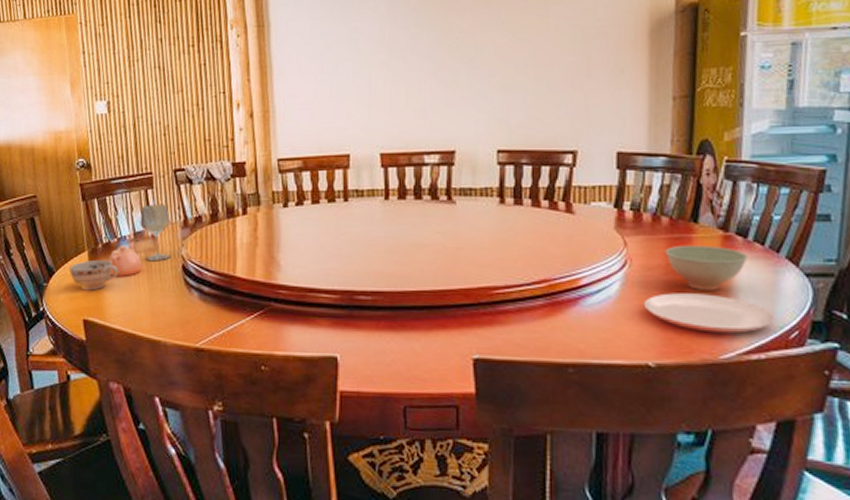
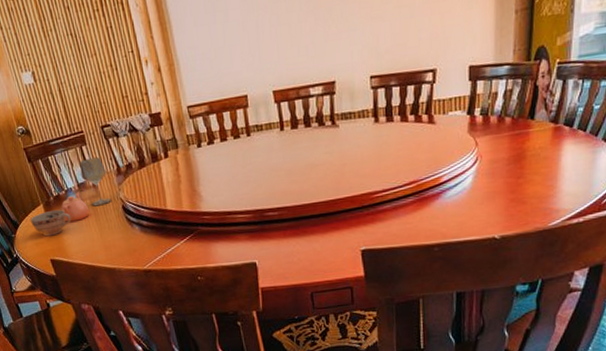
plate: present [643,293,776,334] -> none [491,176,592,207]
bowl: present [665,245,748,290] -> none [508,136,573,174]

